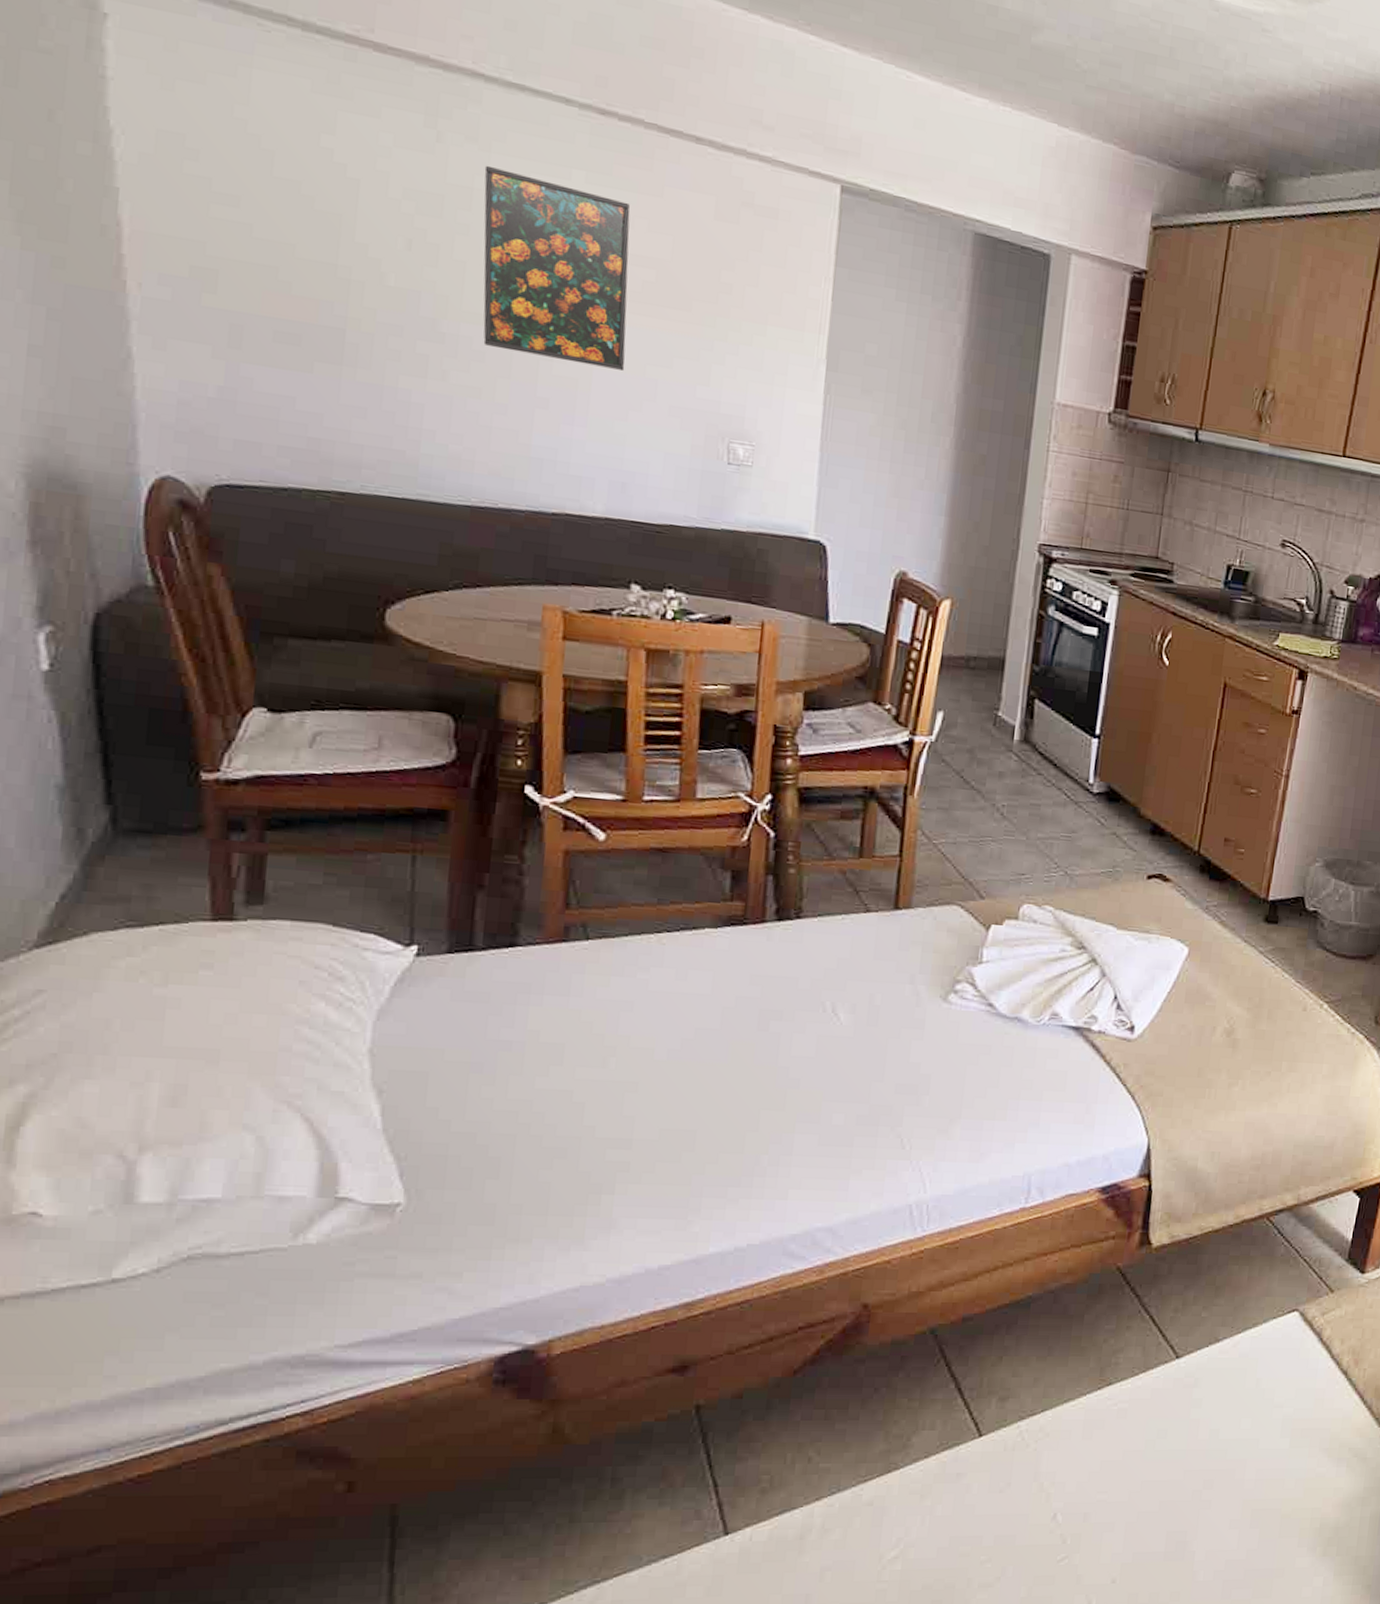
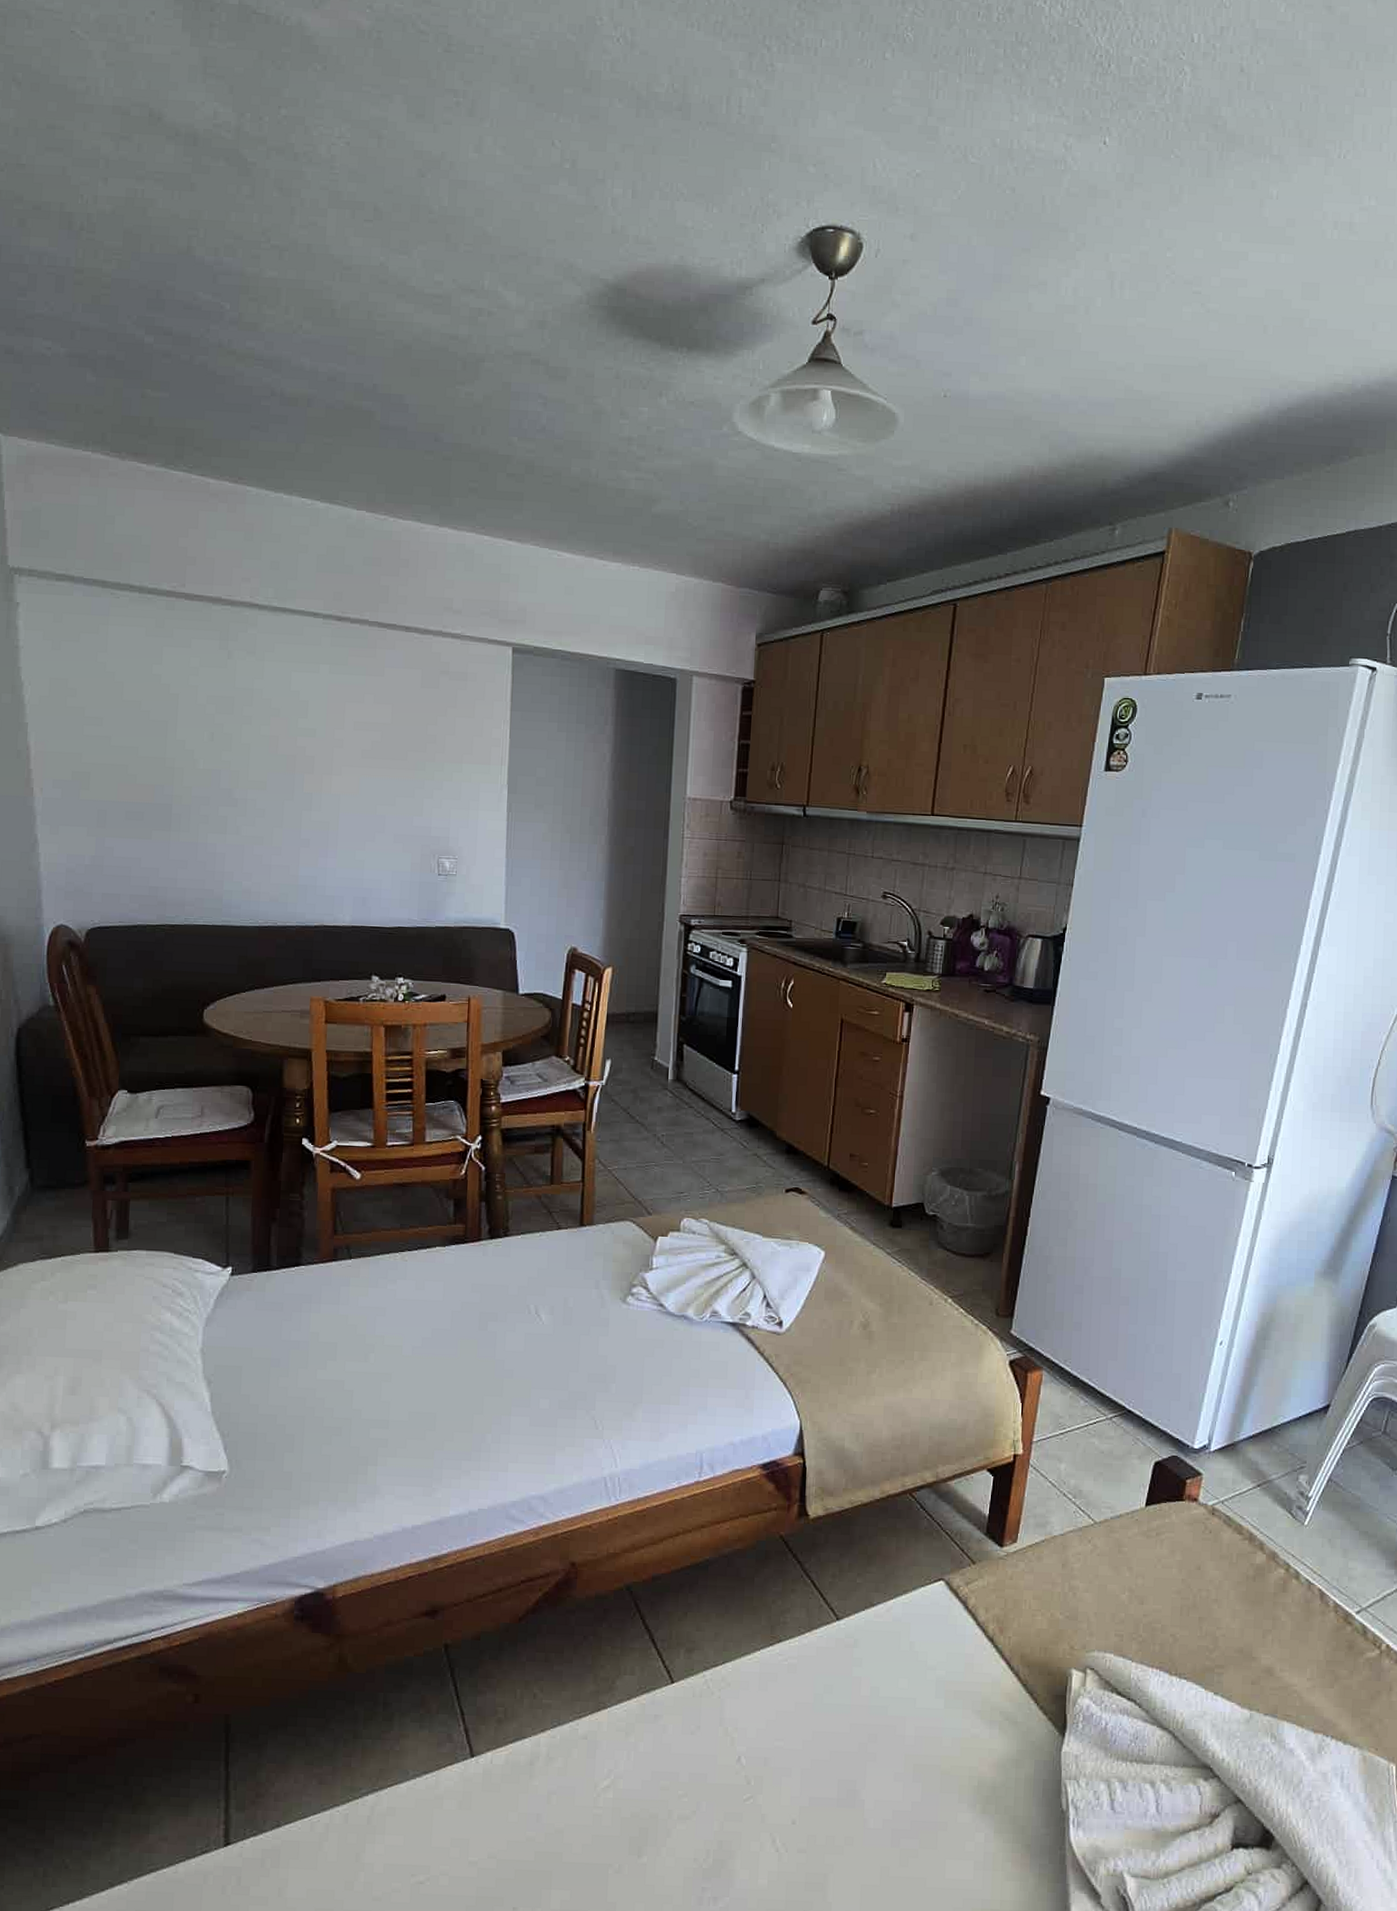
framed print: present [483,165,631,371] -> none [260,670,362,811]

